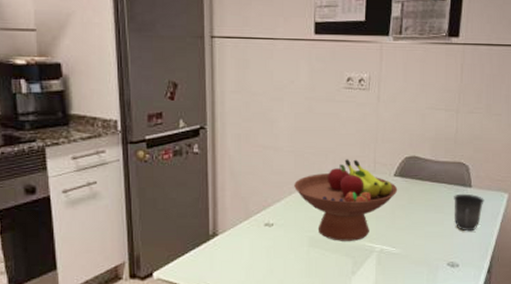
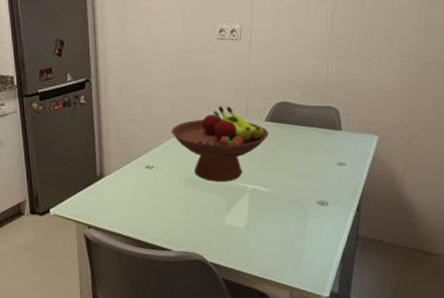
mug: present [454,193,484,232] -> none [323,136,354,172]

